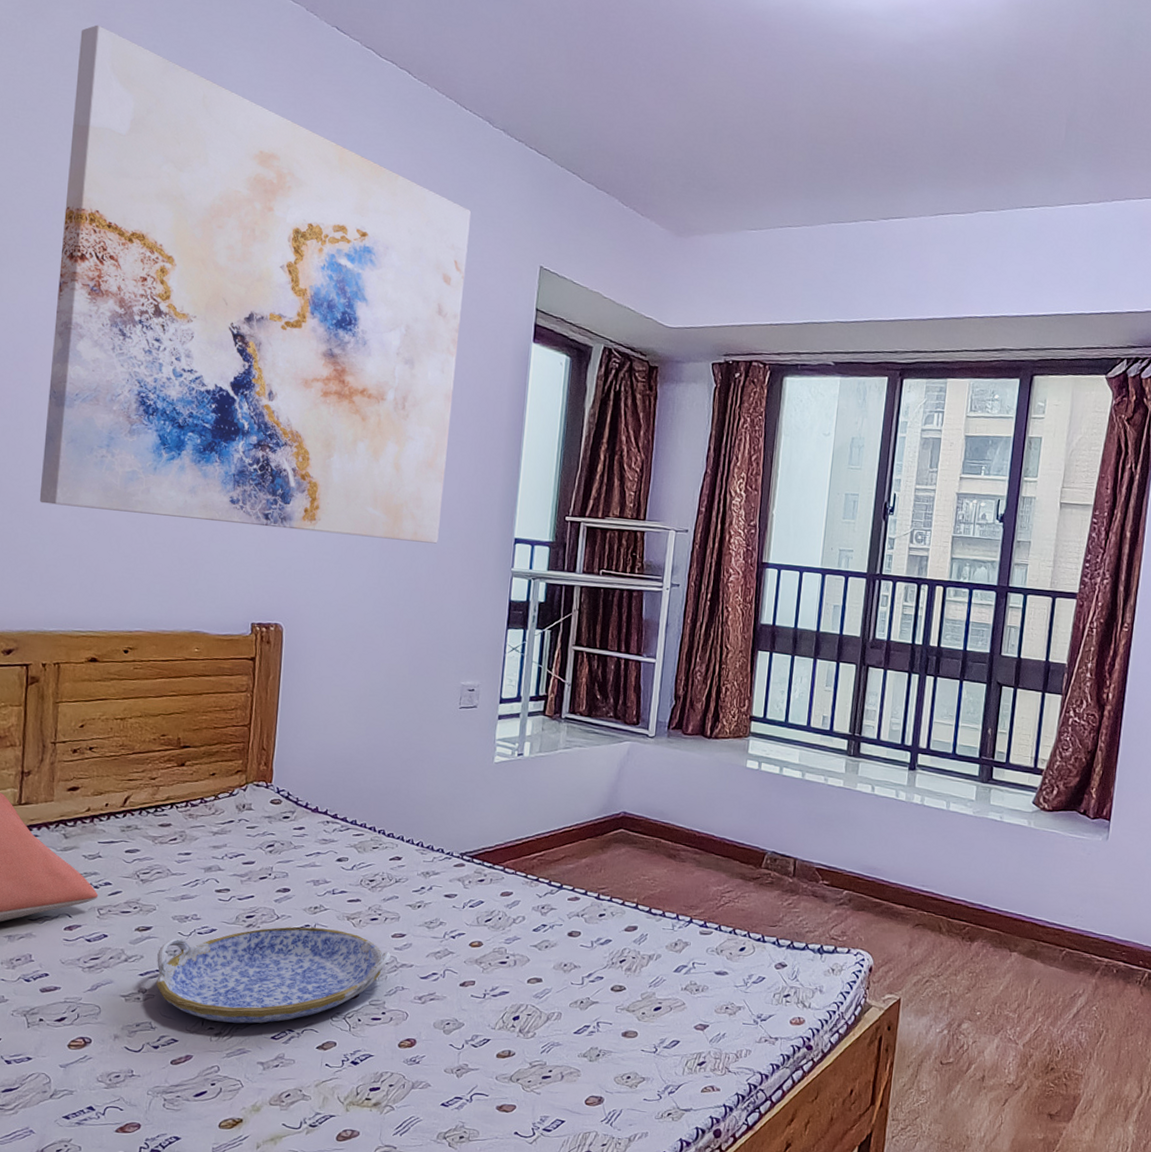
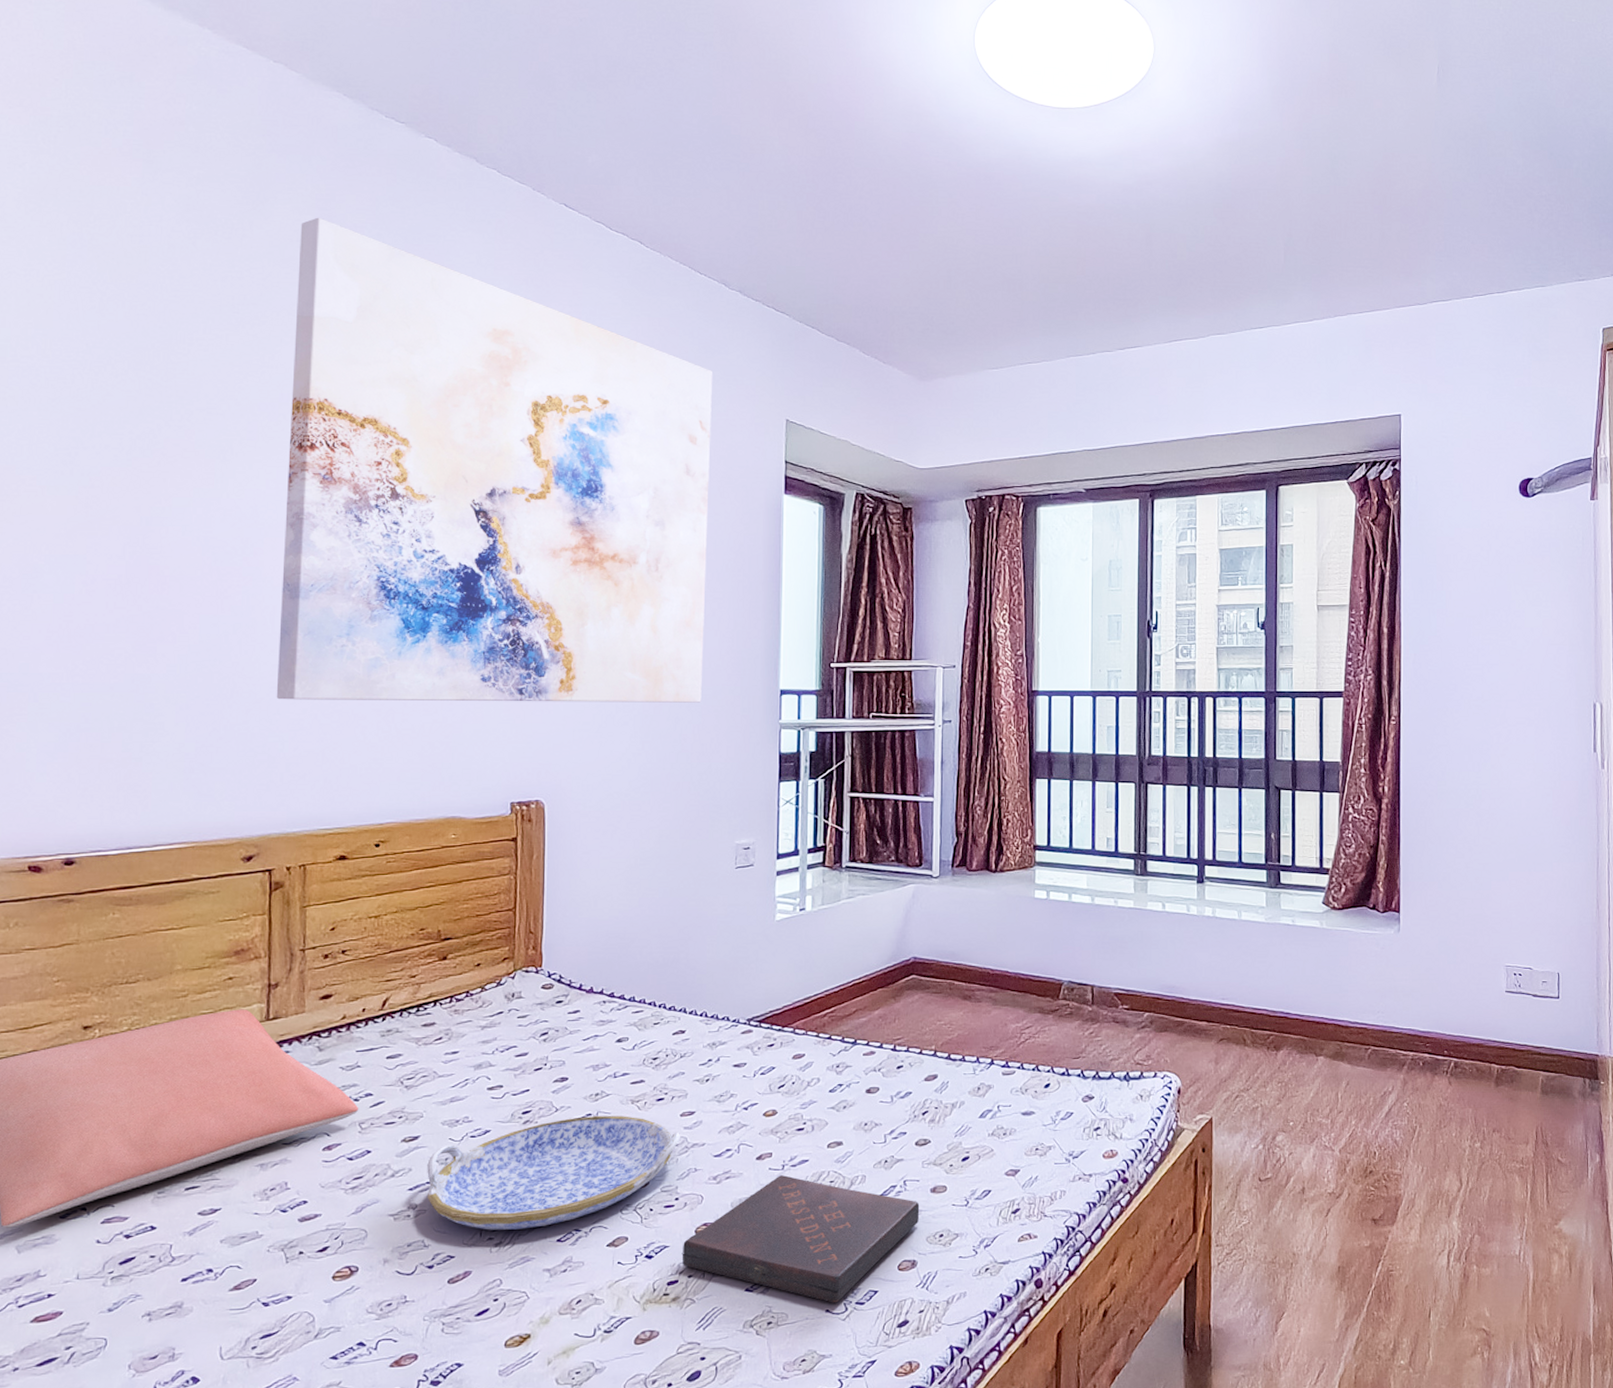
book: none [384,1003,611,1127] -> present [681,1175,920,1303]

